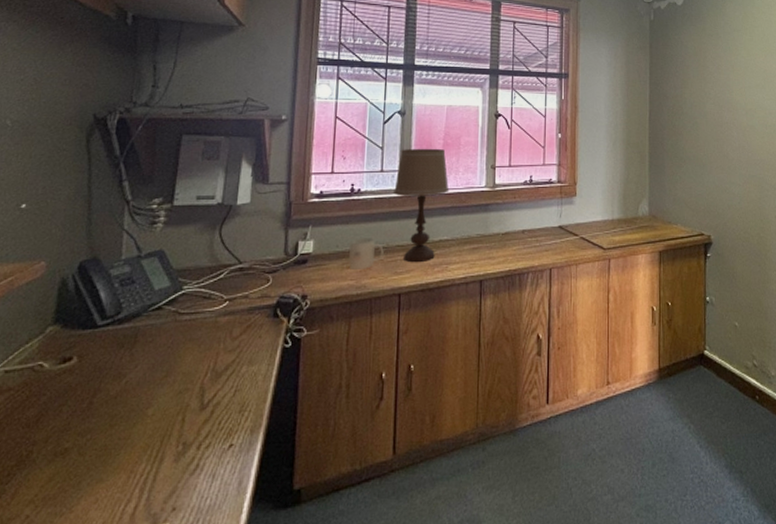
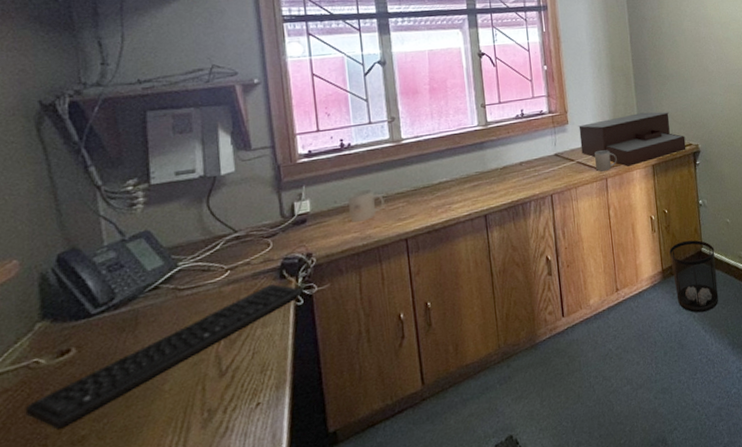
computer keyboard: none [20,320,292,437] -> present [25,283,303,429]
table lamp: present [394,148,450,262] -> none [385,93,442,207]
printer: none [585,194,697,250] -> present [577,111,686,168]
mug: none [599,229,623,252] -> present [594,150,617,172]
waste bin: none [669,340,719,424] -> present [669,240,719,313]

